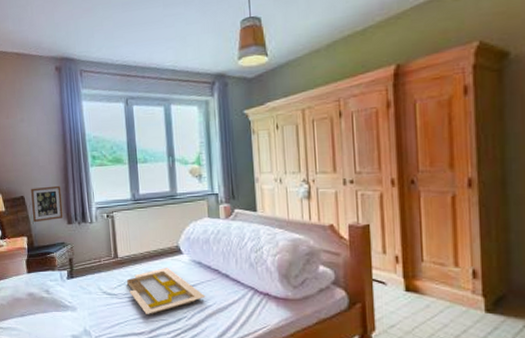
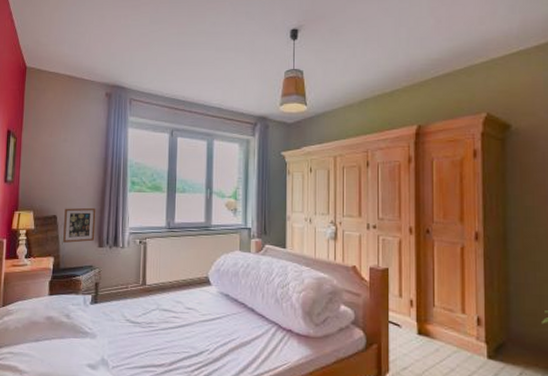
serving tray: present [126,268,206,314] -> none [151,298,230,346]

